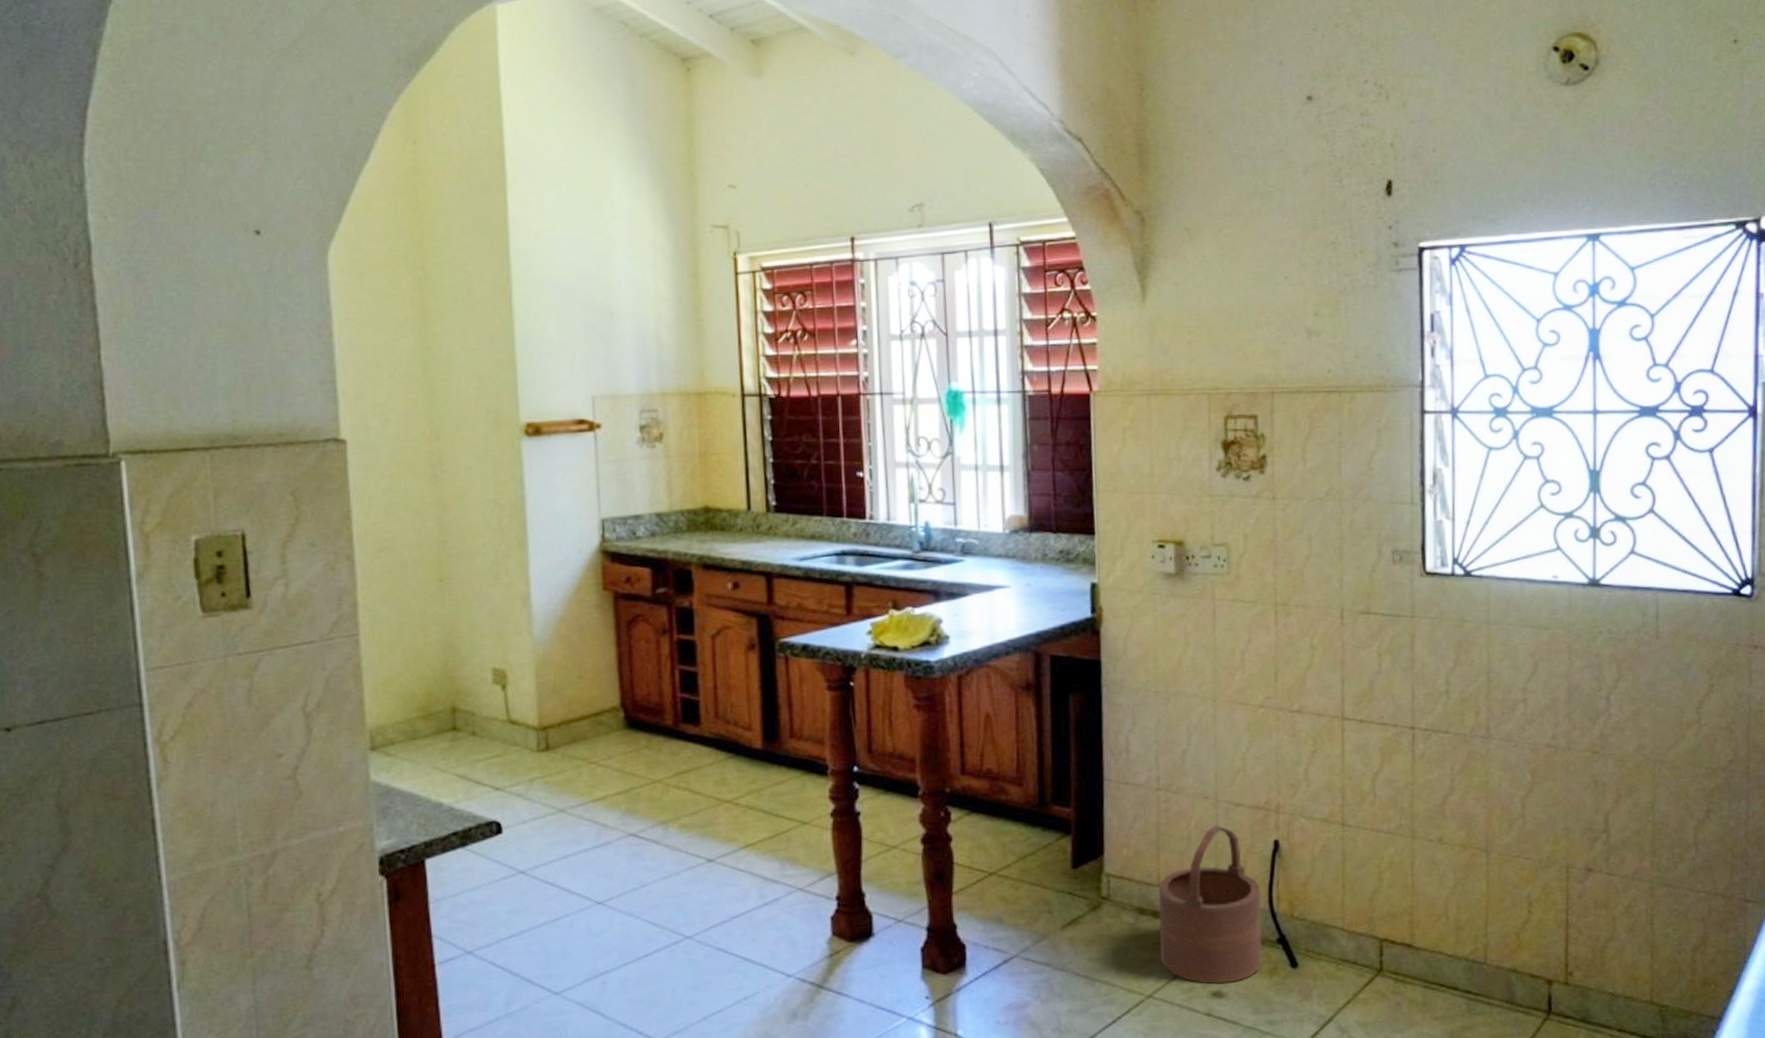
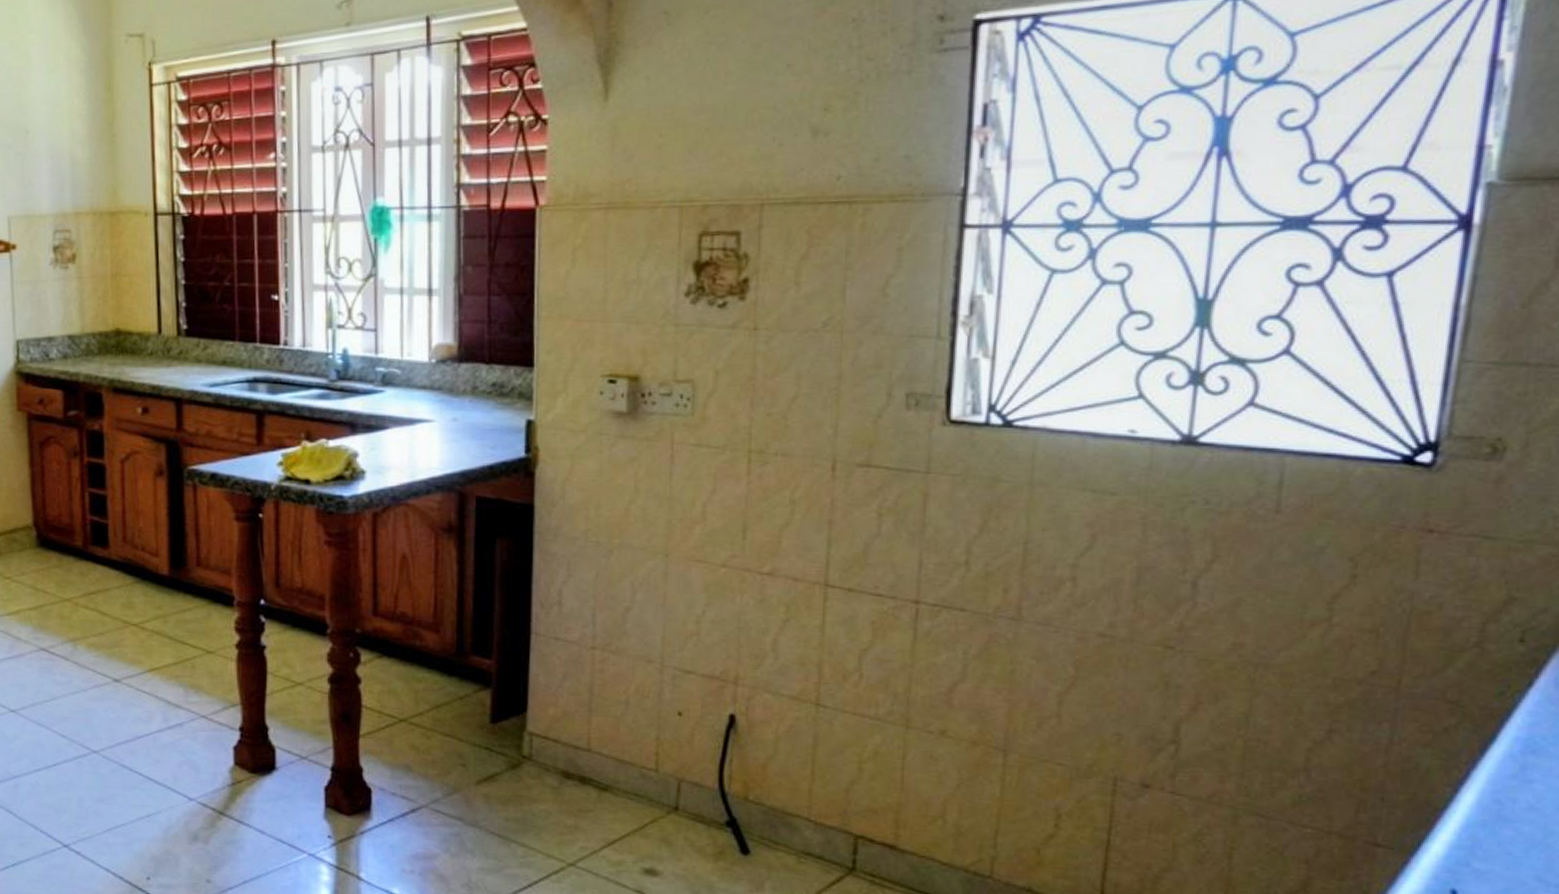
wooden bucket: present [1159,825,1262,984] -> none [585,692,710,862]

